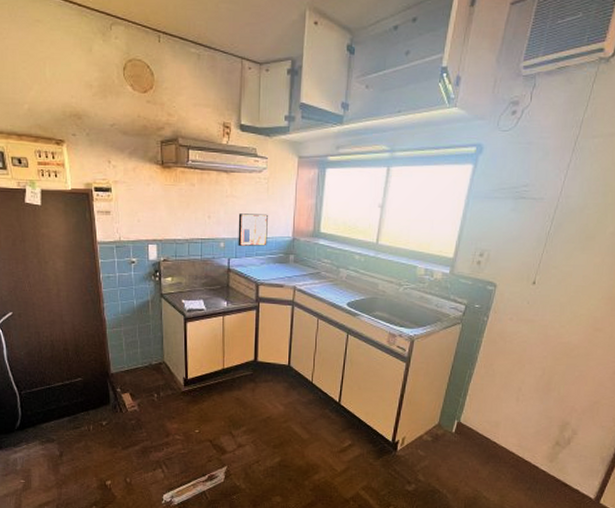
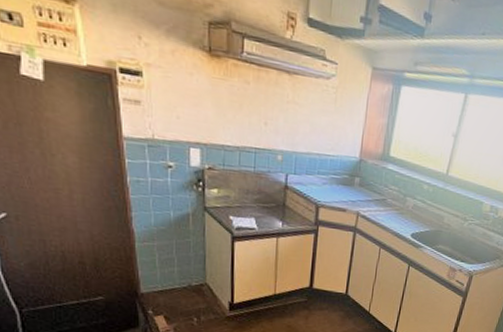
wall art: present [238,213,269,247] -> none [298,124,335,165]

